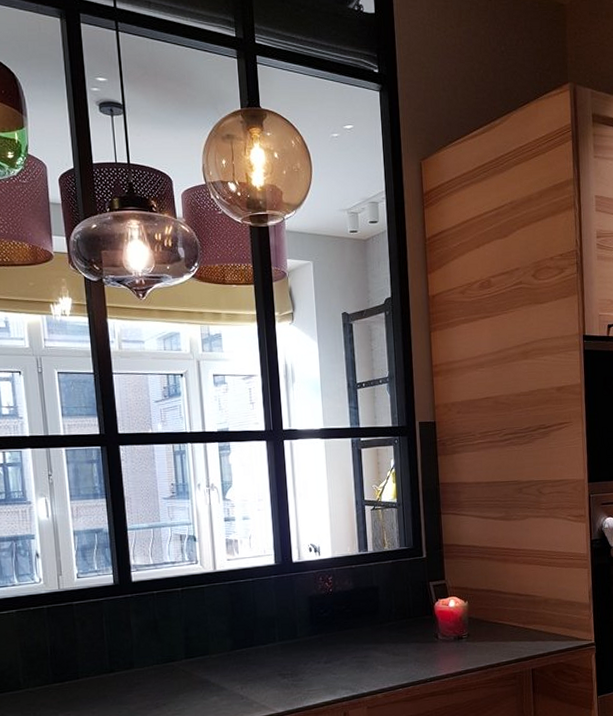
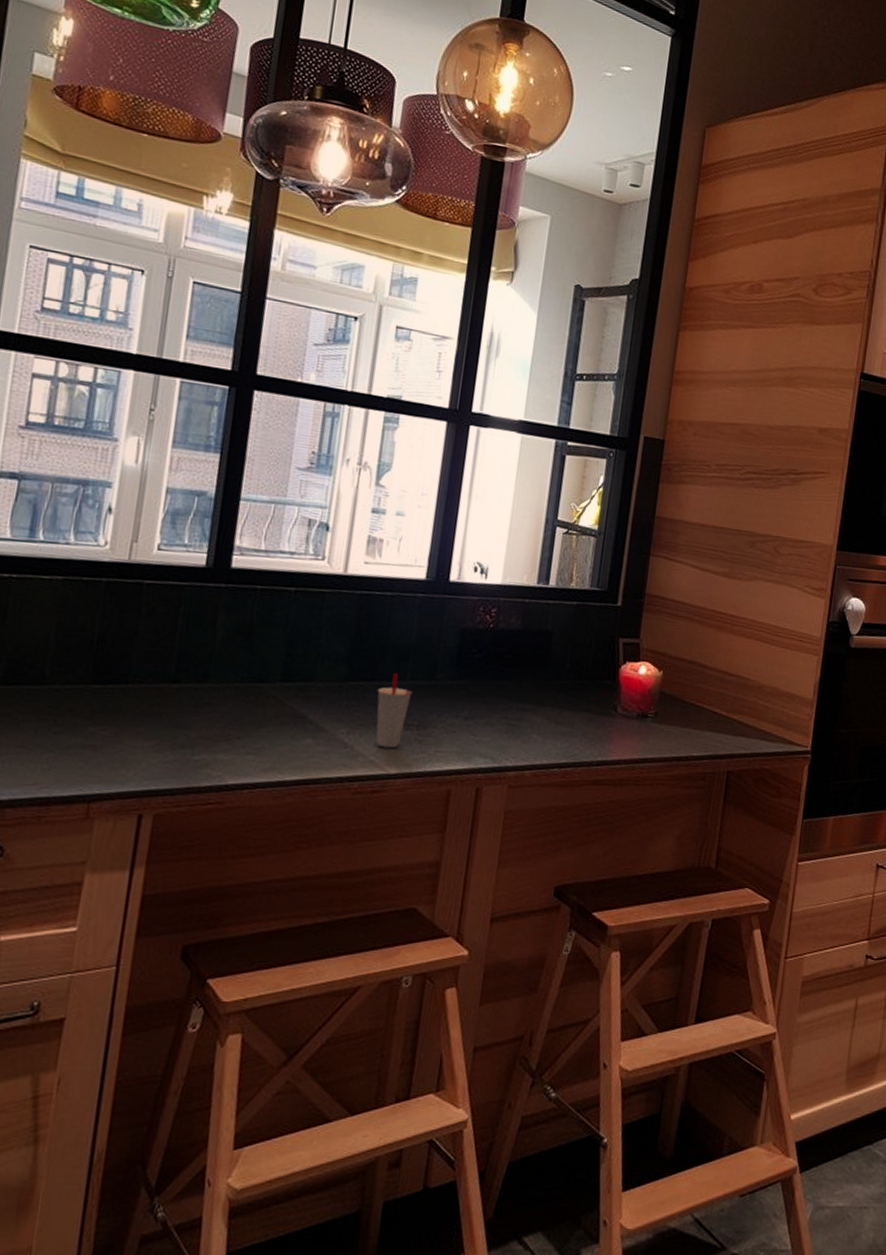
cup: none [256,637,283,695] -> present [376,672,413,749]

